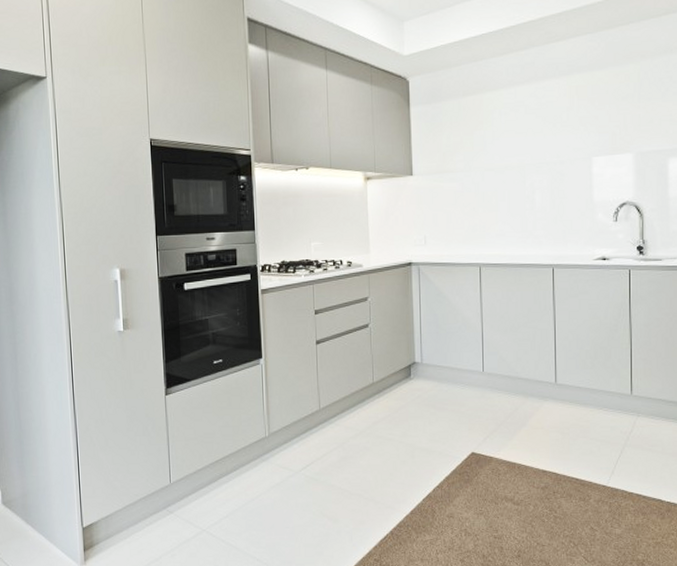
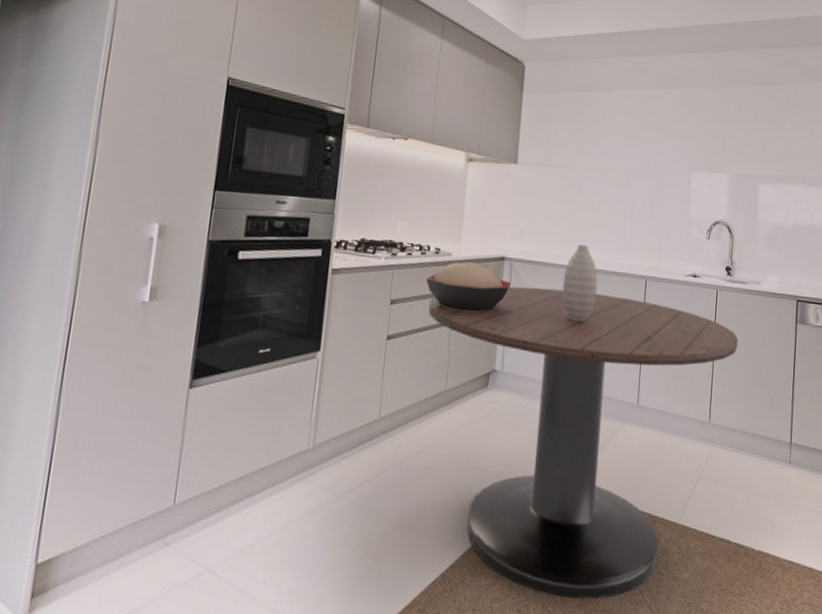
decorative bowl: none [343,270,420,314] -> present [426,262,511,312]
dining table: none [348,285,657,551] -> present [428,287,738,599]
vase: none [469,242,504,314] -> present [562,244,598,322]

